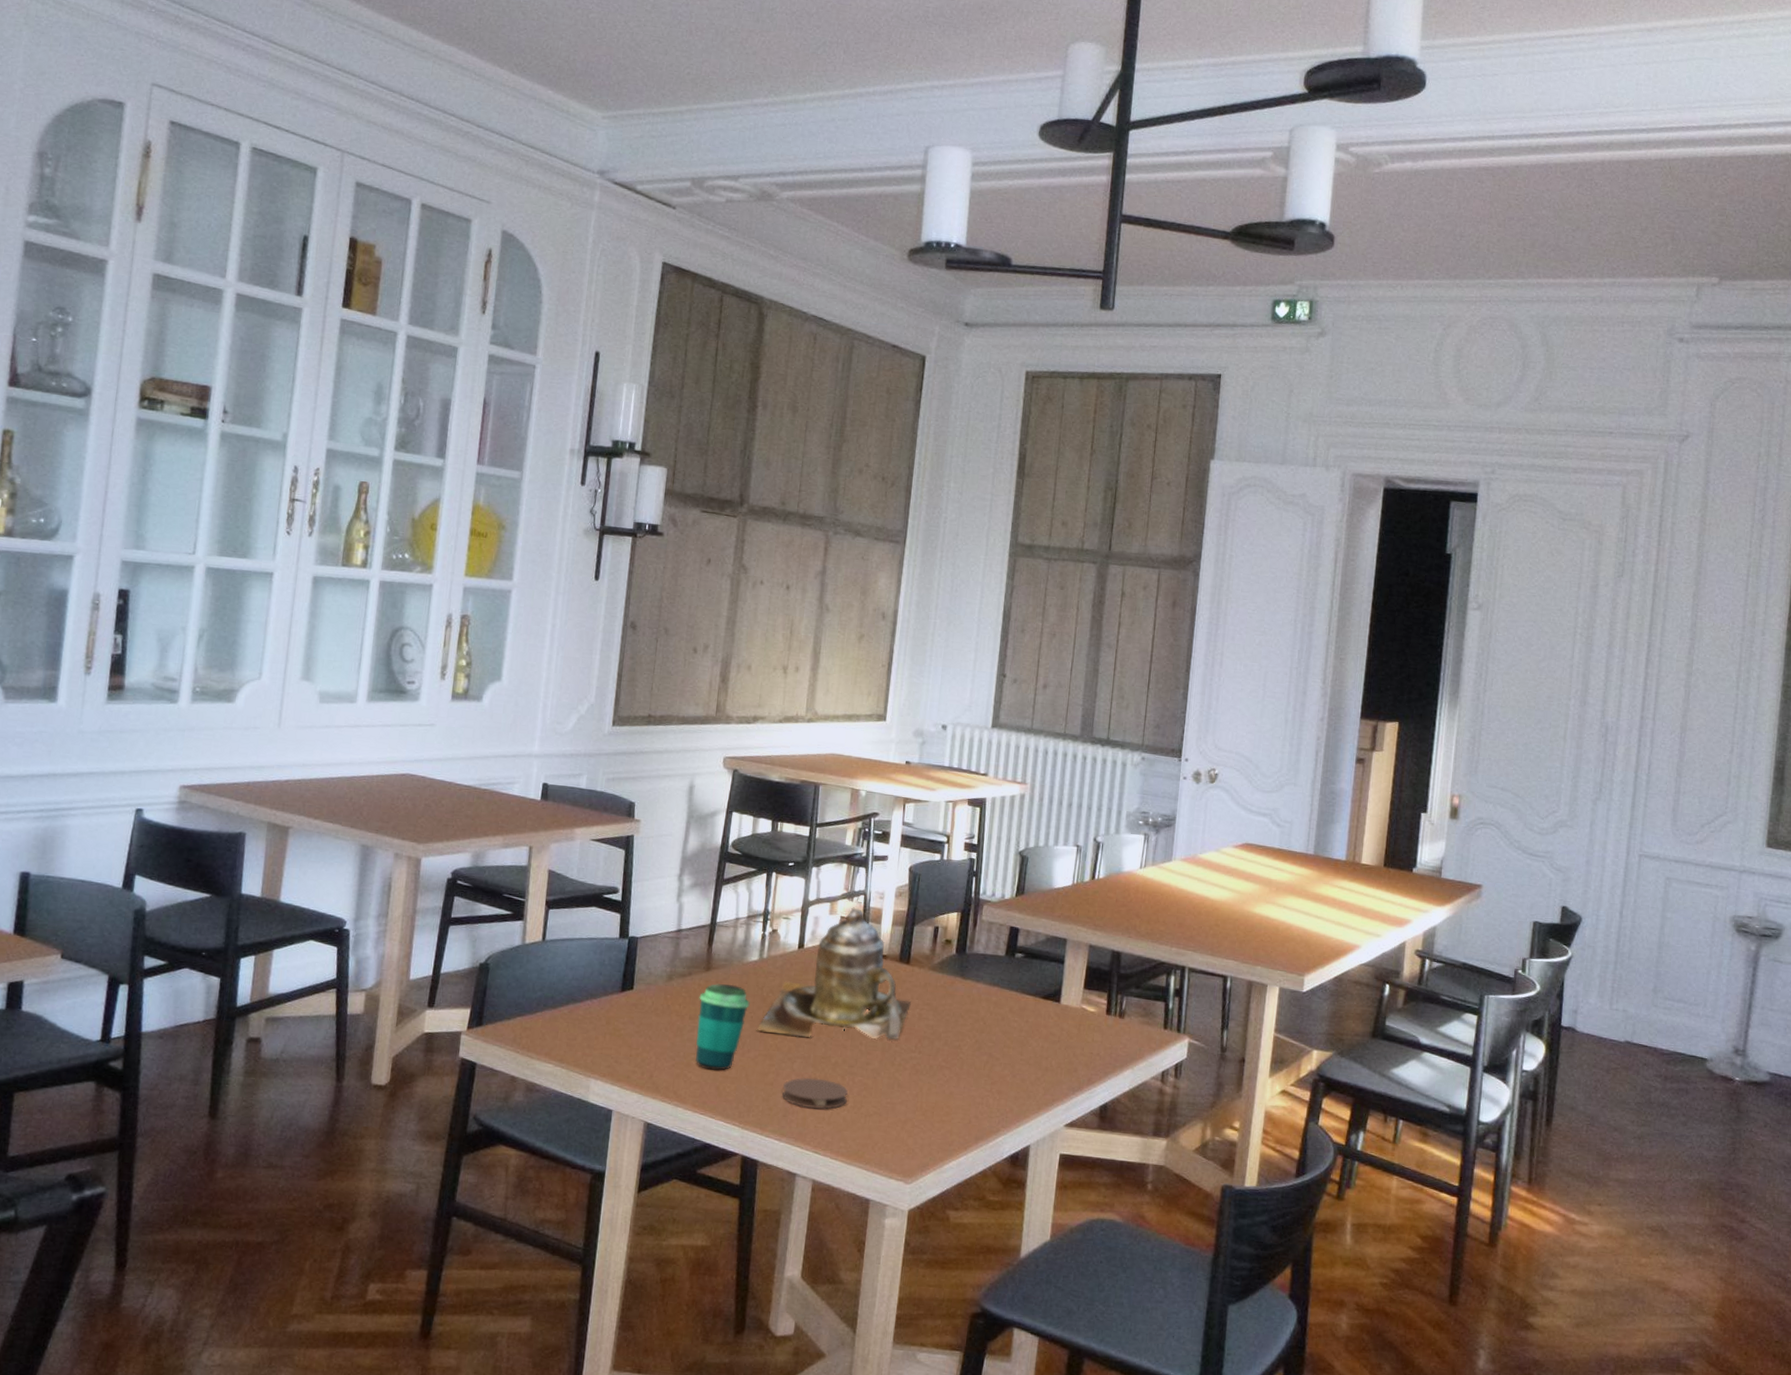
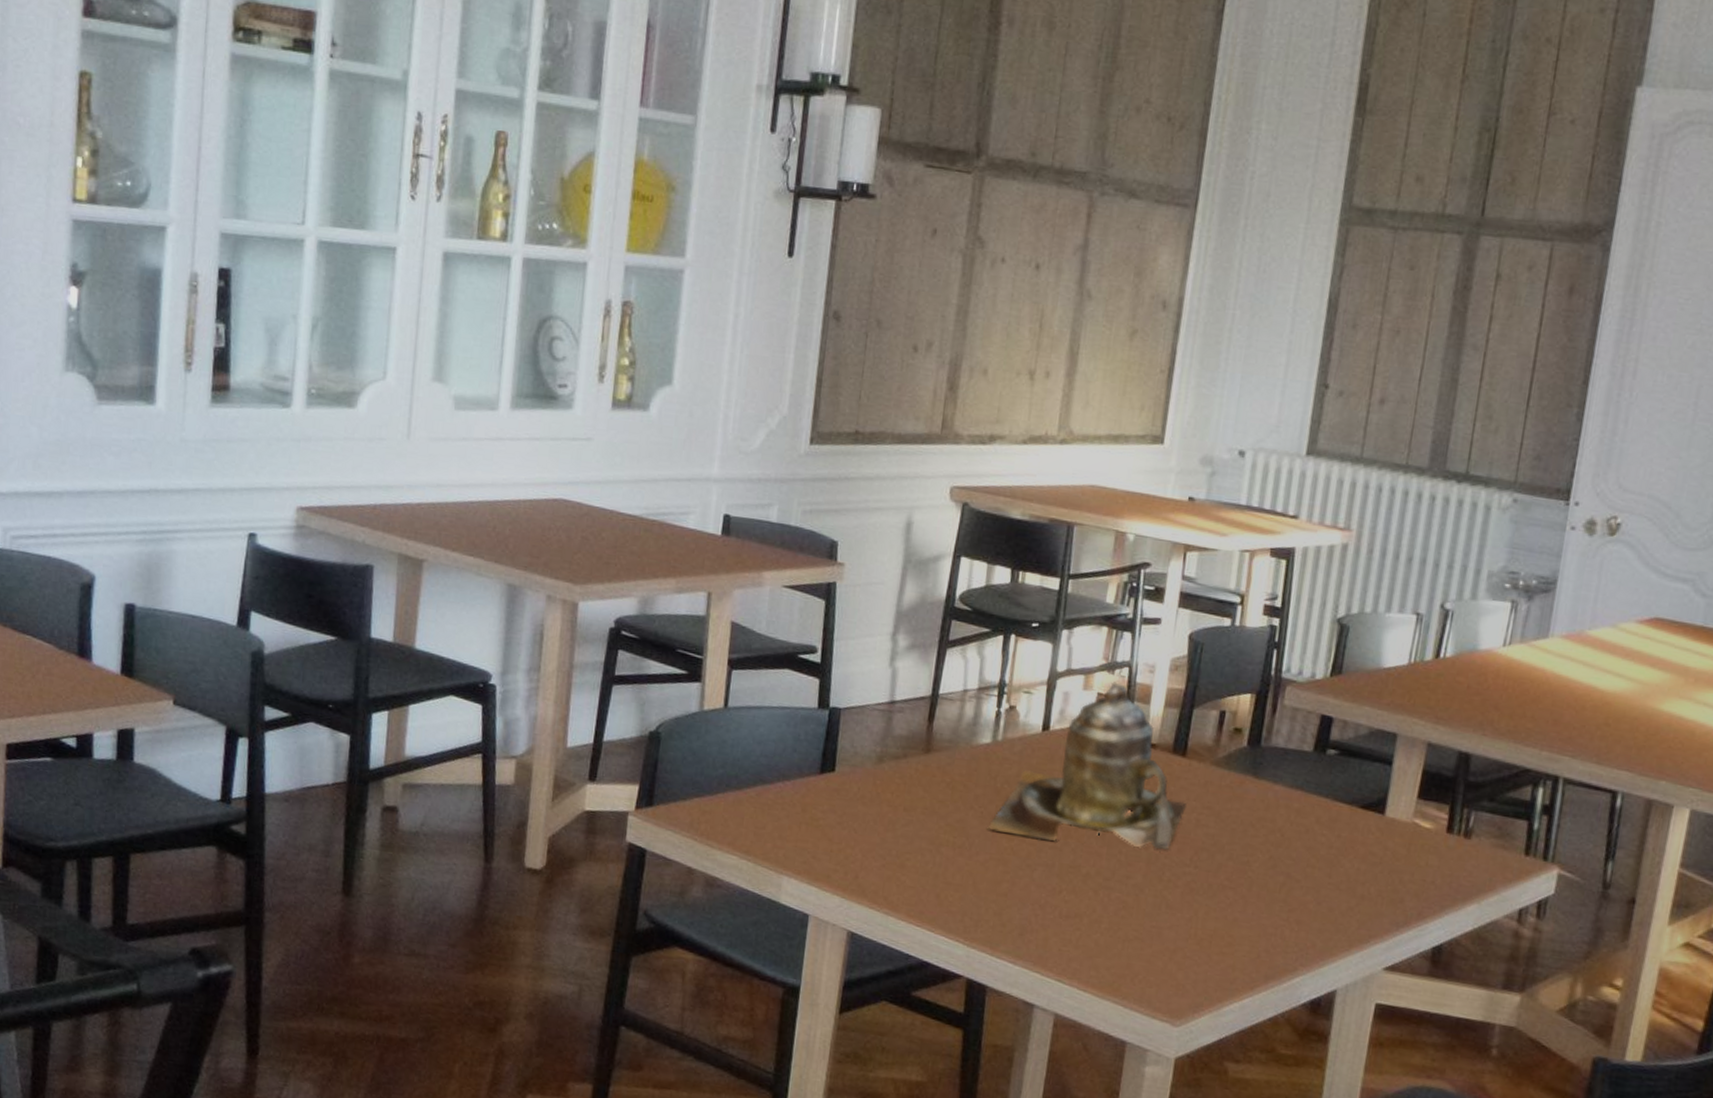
cup: present [696,984,750,1071] -> none [911,769,980,875]
coaster: present [782,1077,848,1110] -> none [1019,889,1102,930]

